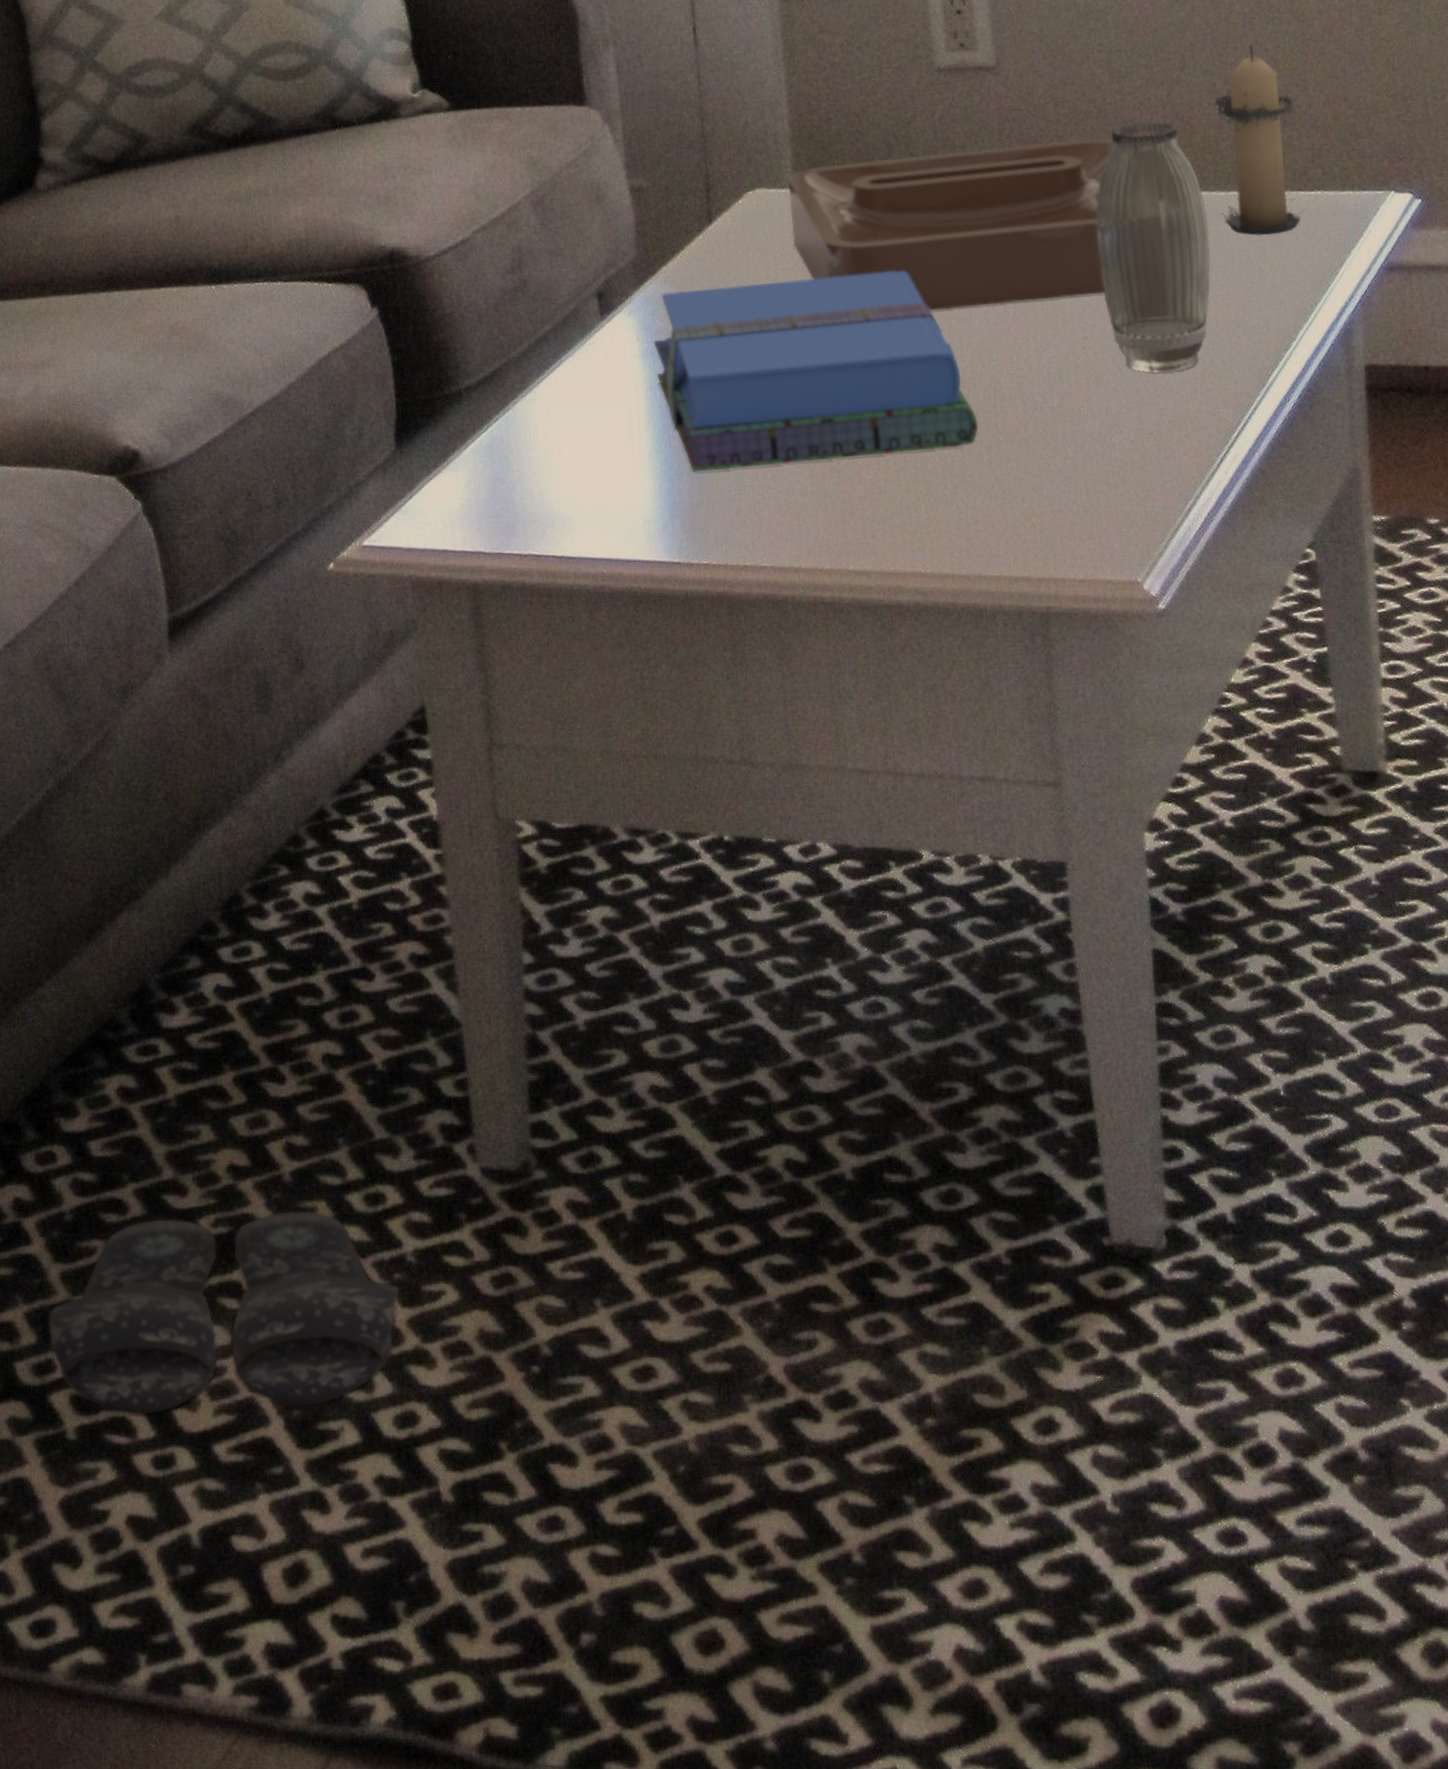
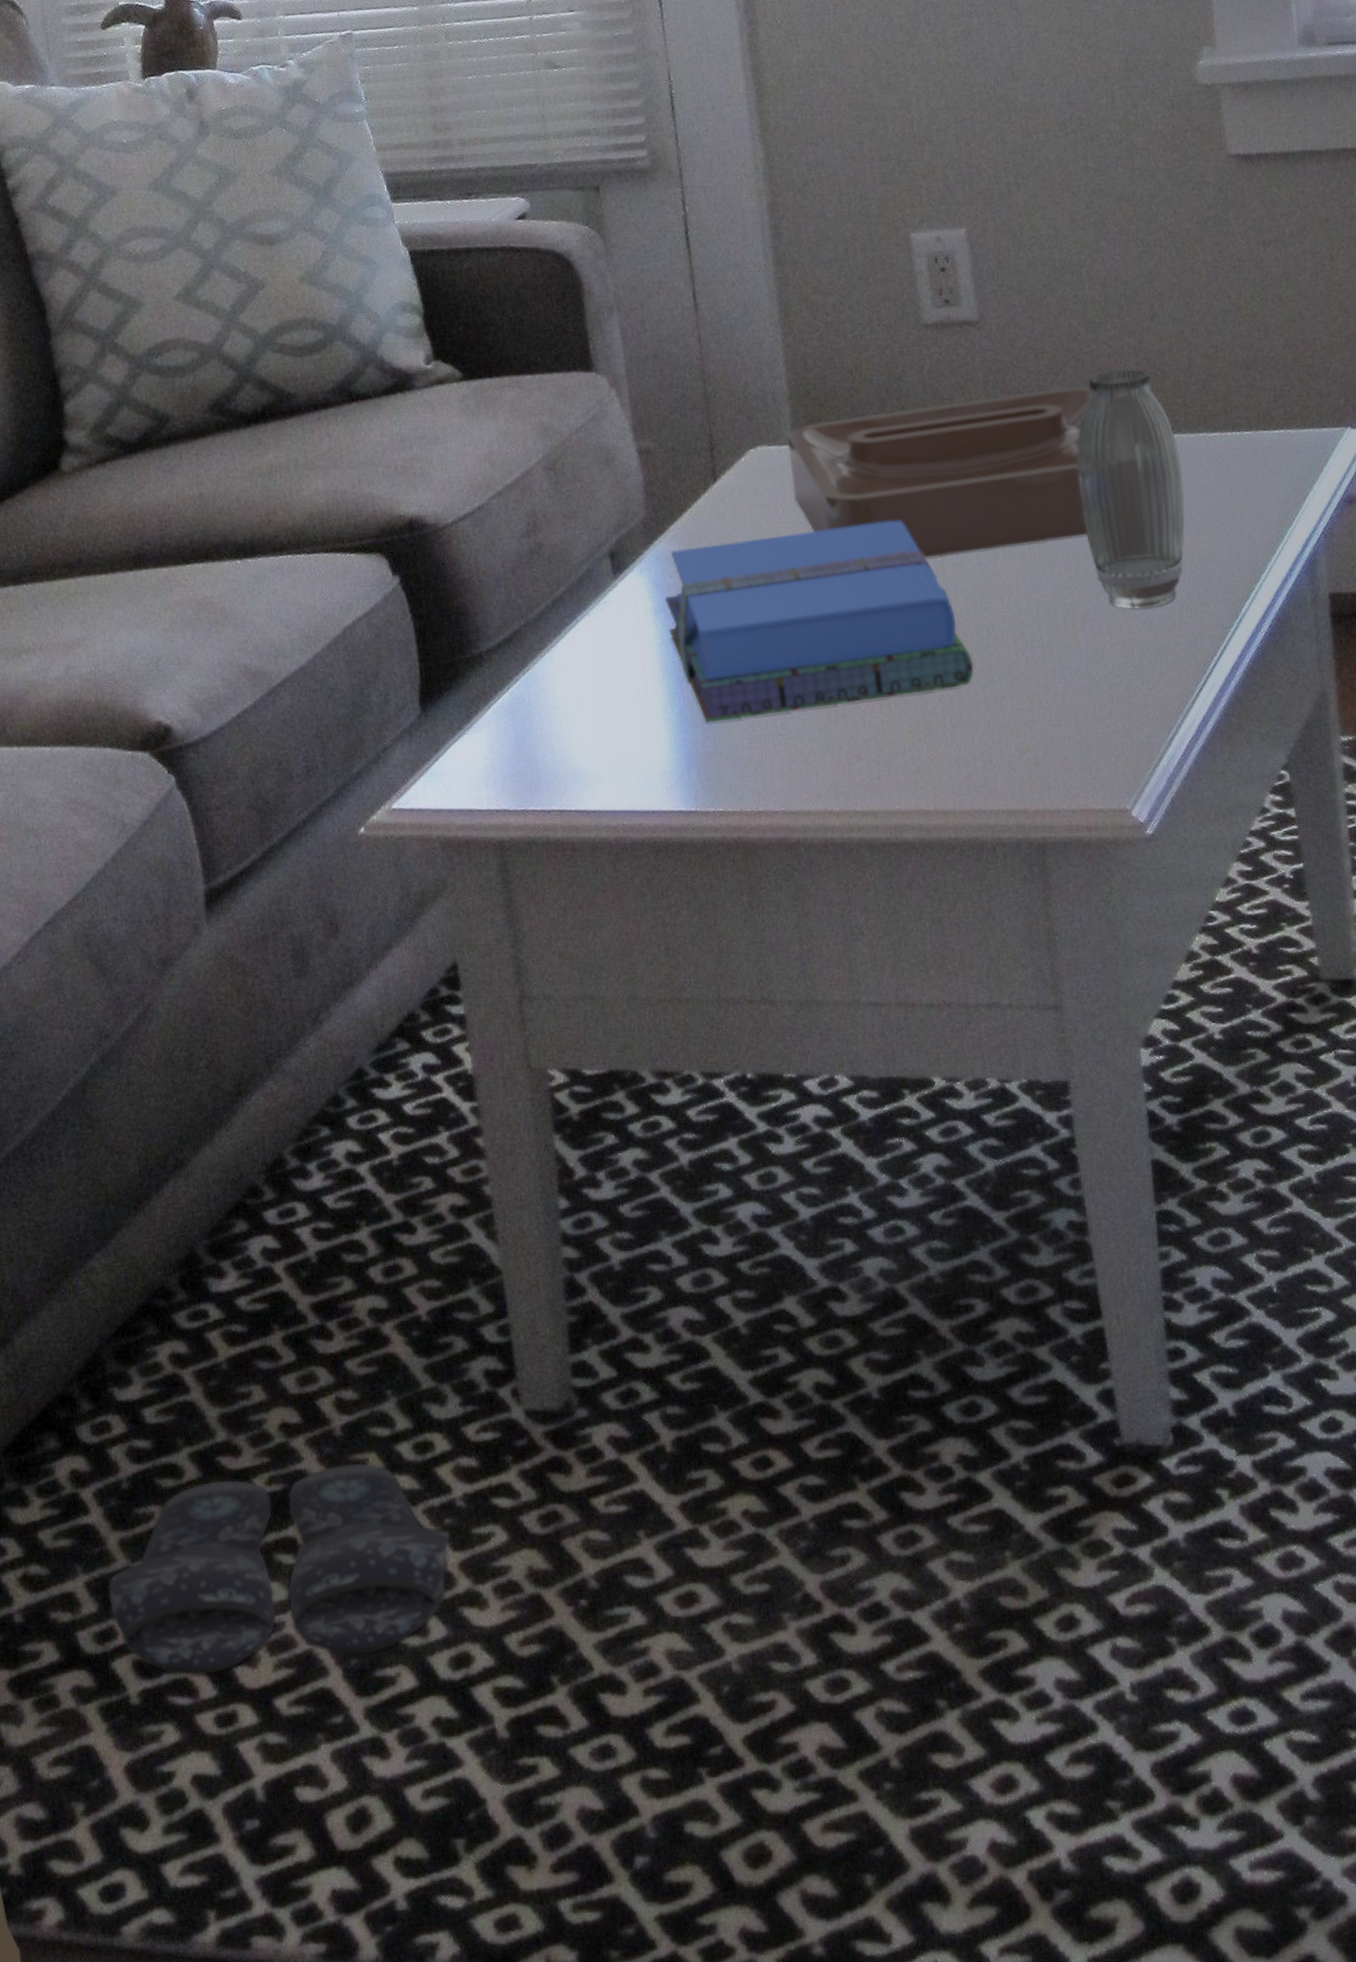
candle: present [1213,44,1303,236] -> none [1182,292,1268,474]

